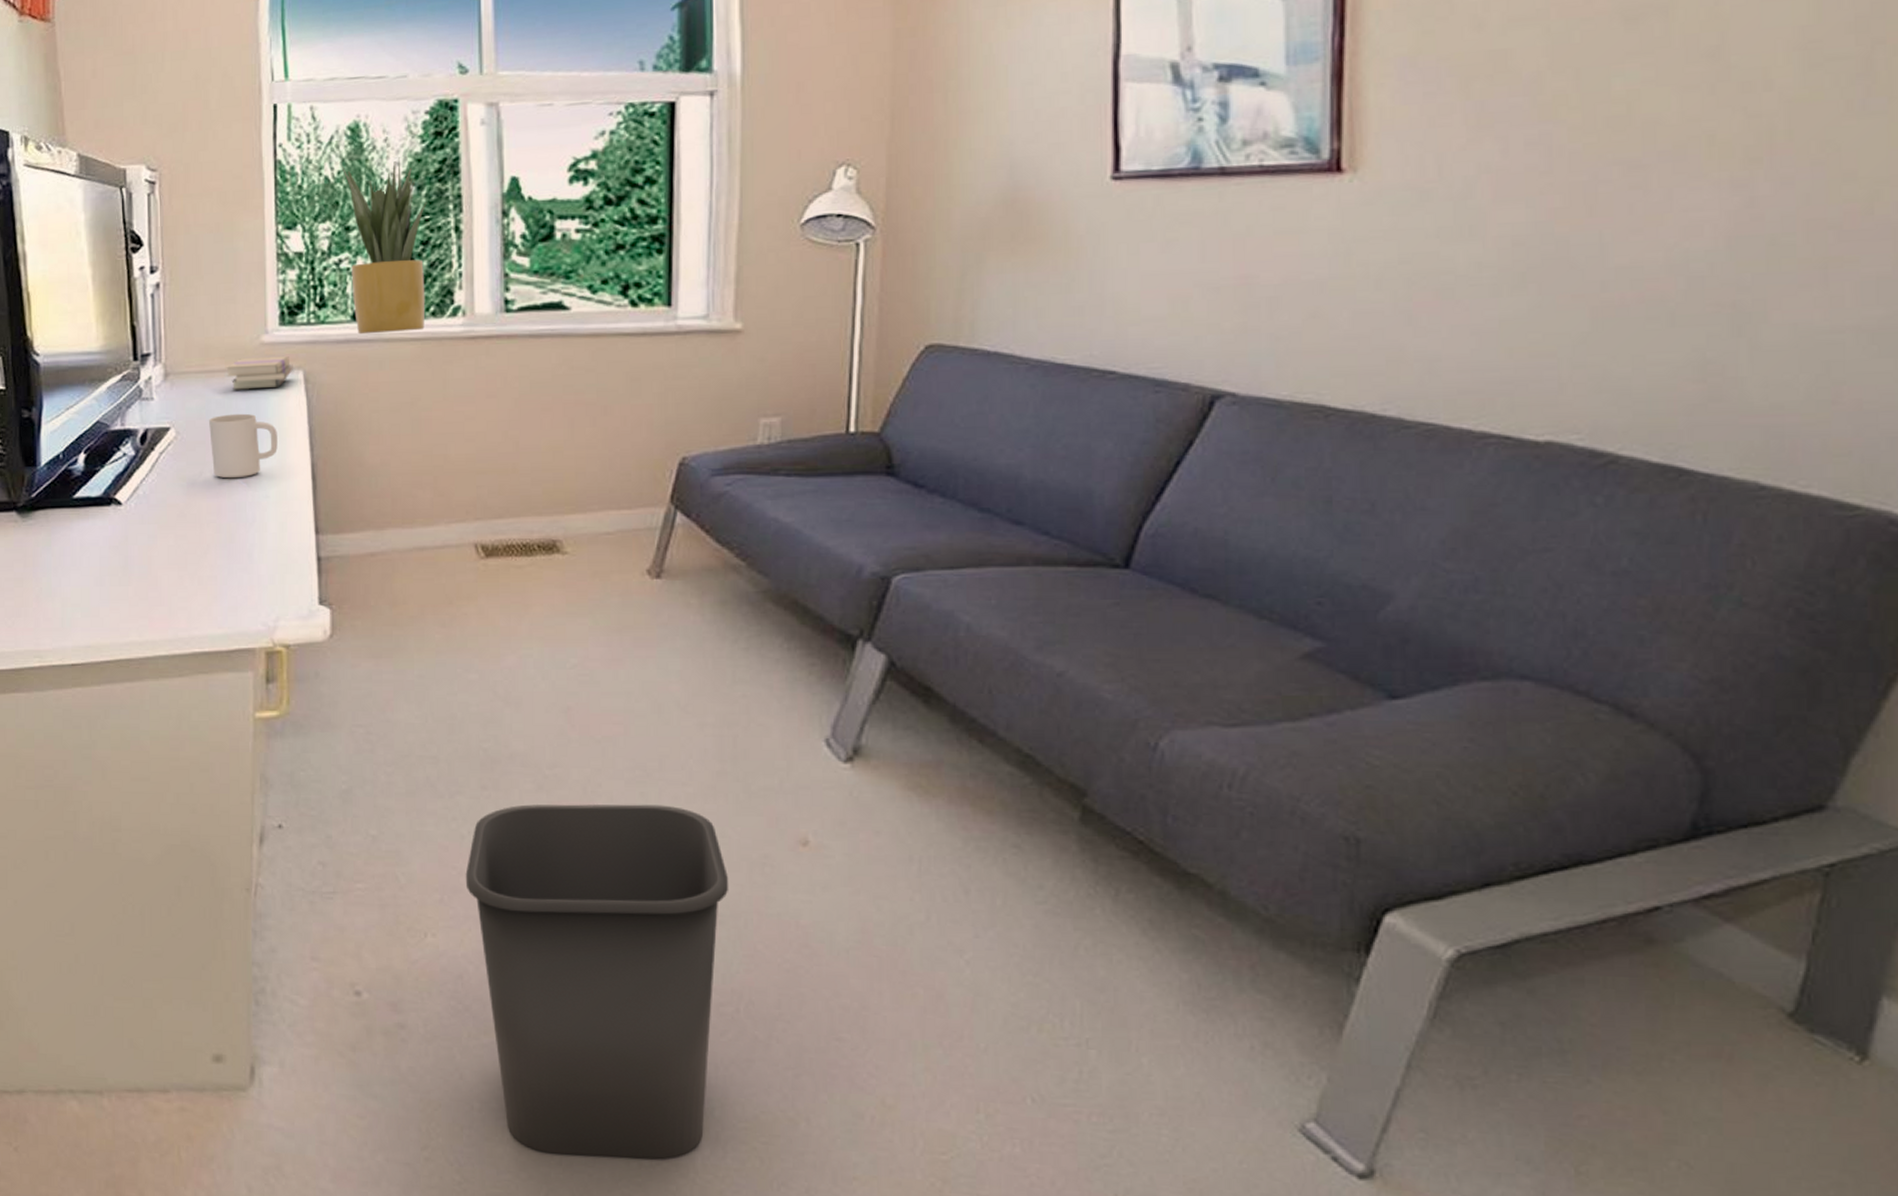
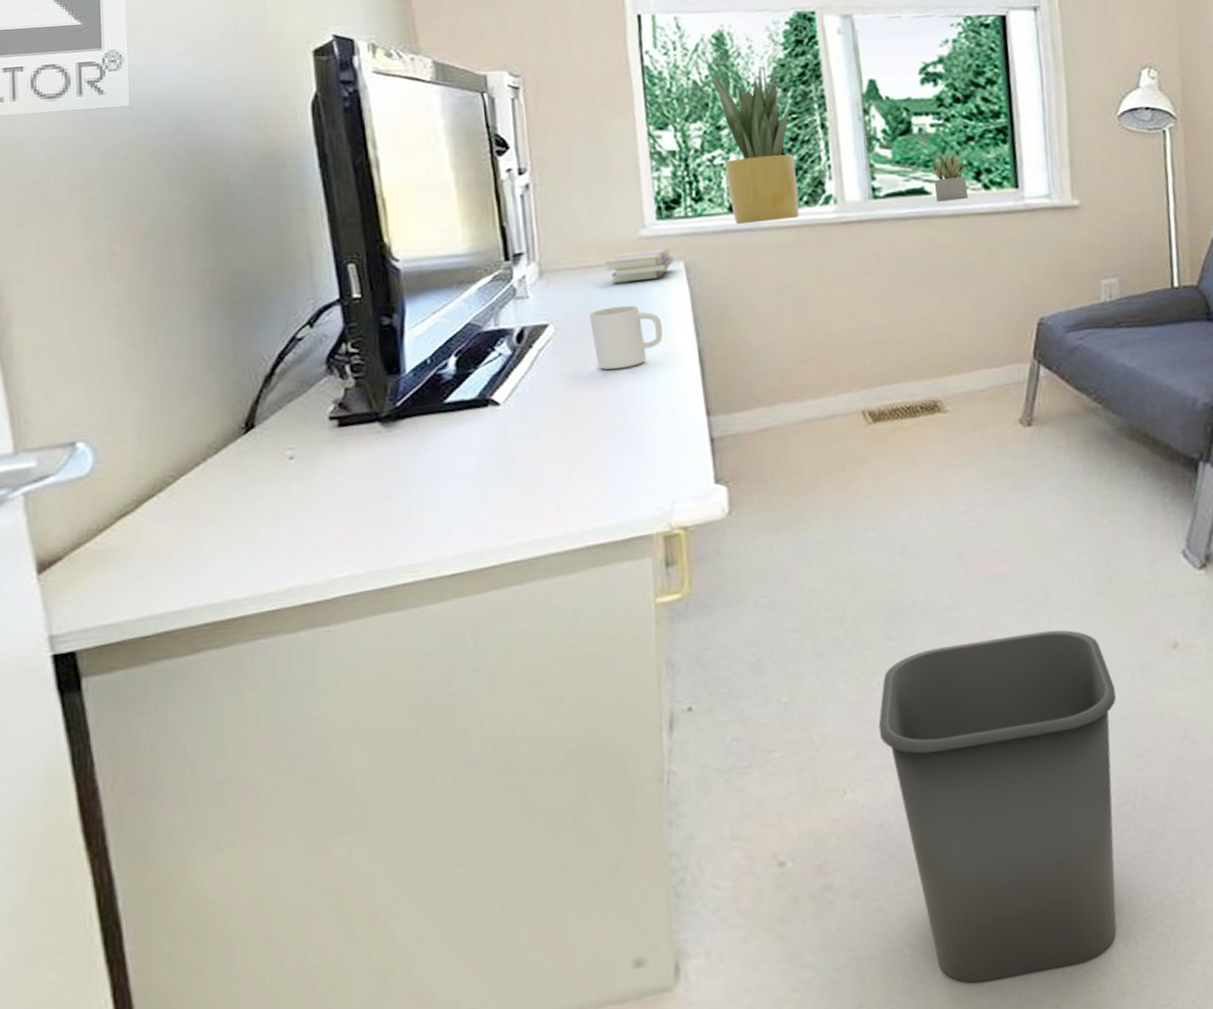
succulent plant: none [572,260,612,319] -> present [930,150,969,202]

